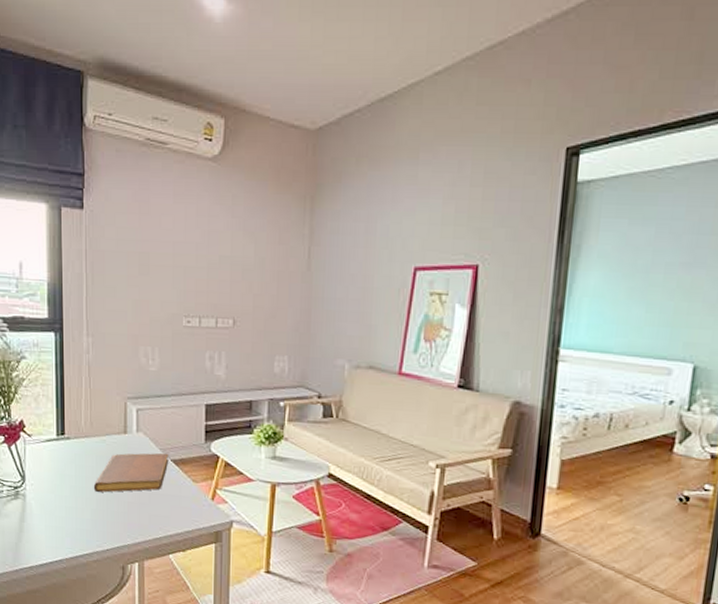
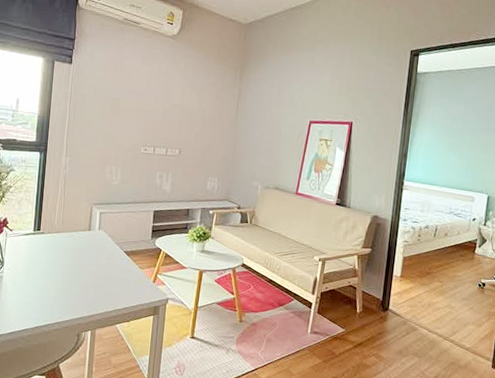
notebook: present [93,452,169,493] -> none [59,245,123,276]

